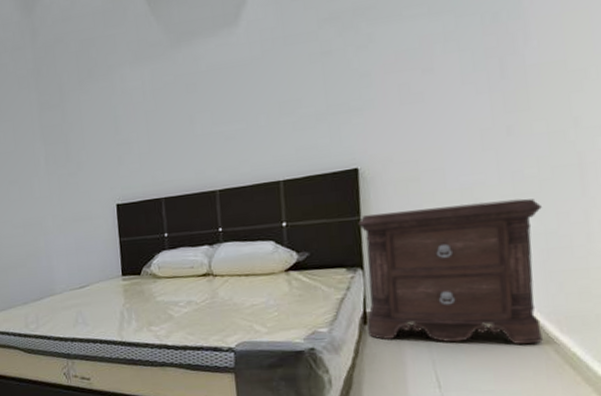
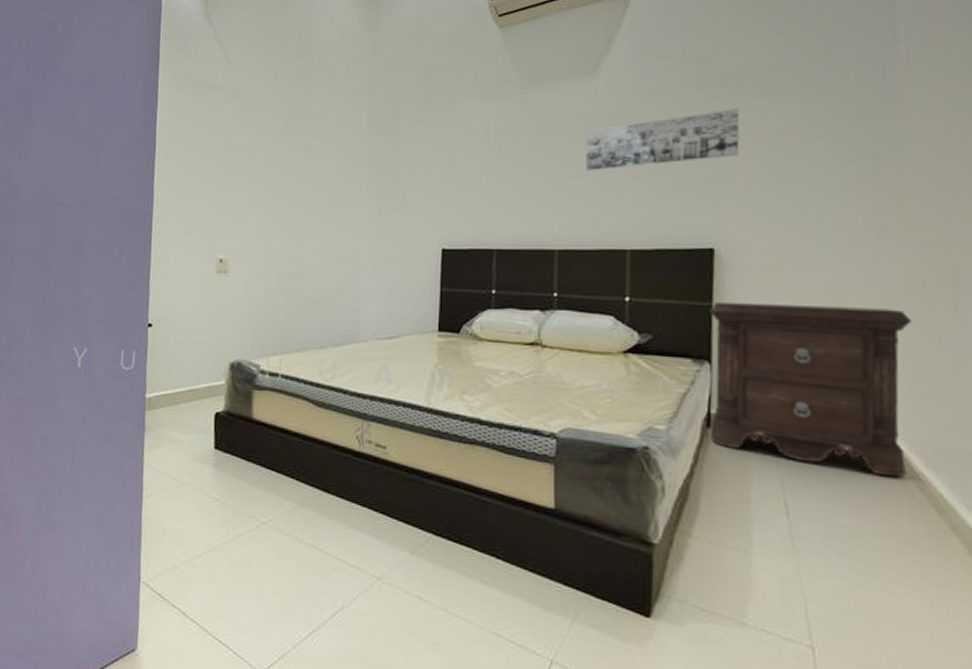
wall art: none [233,35,375,116] -> present [586,107,740,171]

